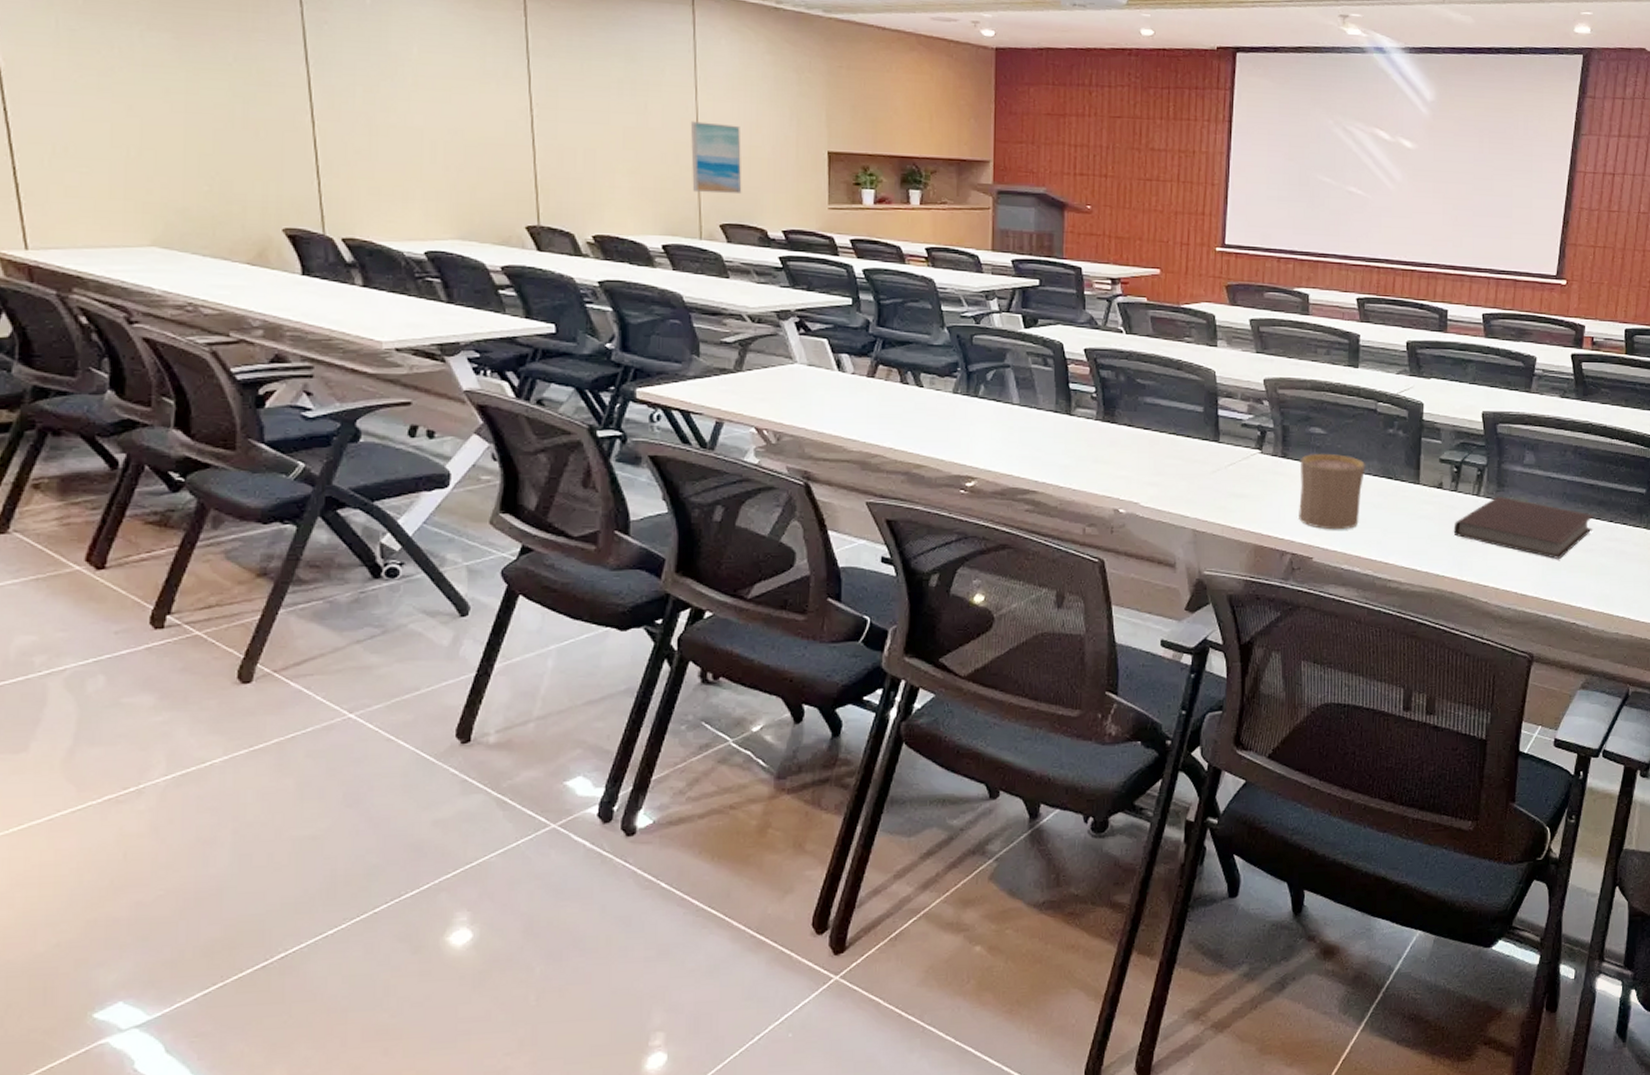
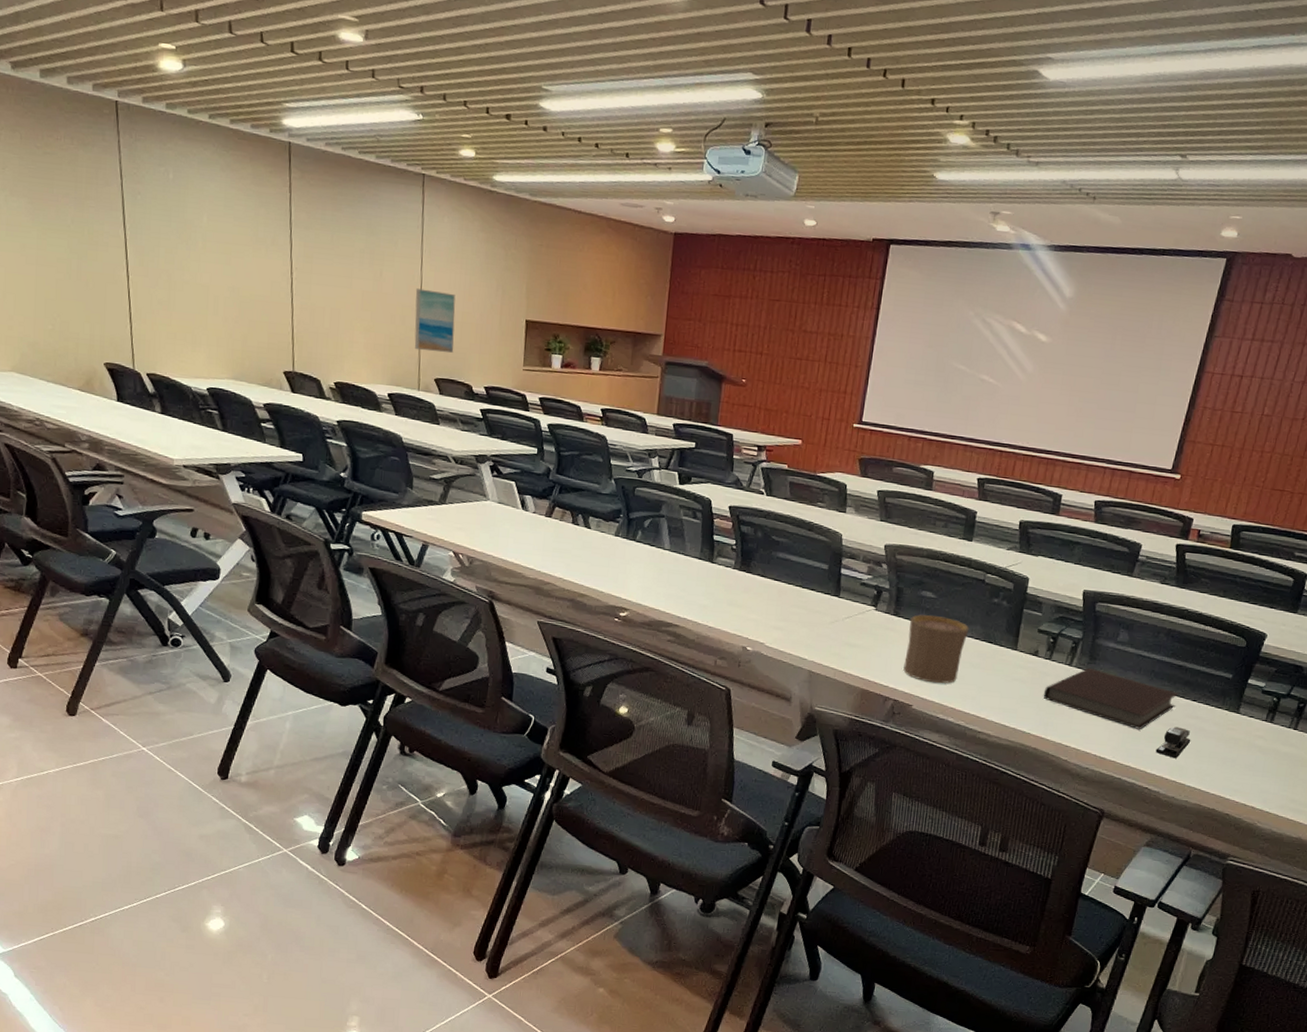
stapler: none [1578,552,1613,587] -> present [1155,727,1191,759]

